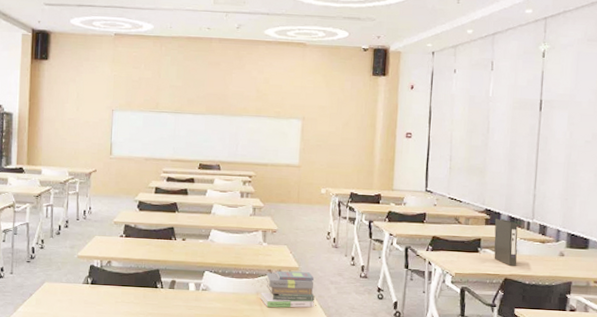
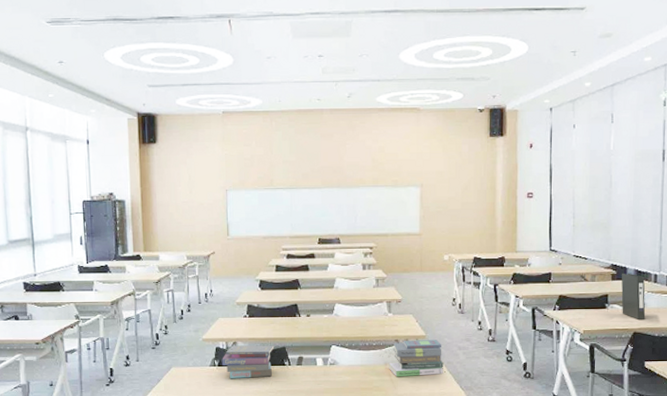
books: none [95,264,148,299] -> present [222,345,275,379]

